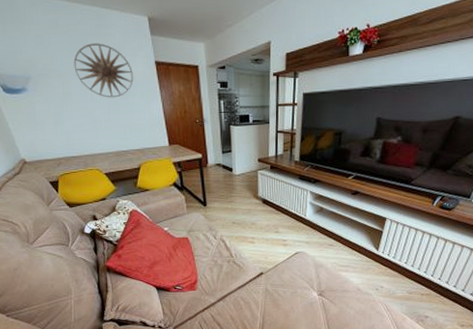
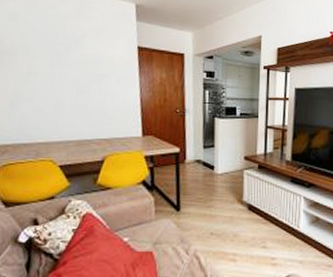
wall art: present [73,43,133,98] -> none [46,24,112,81]

